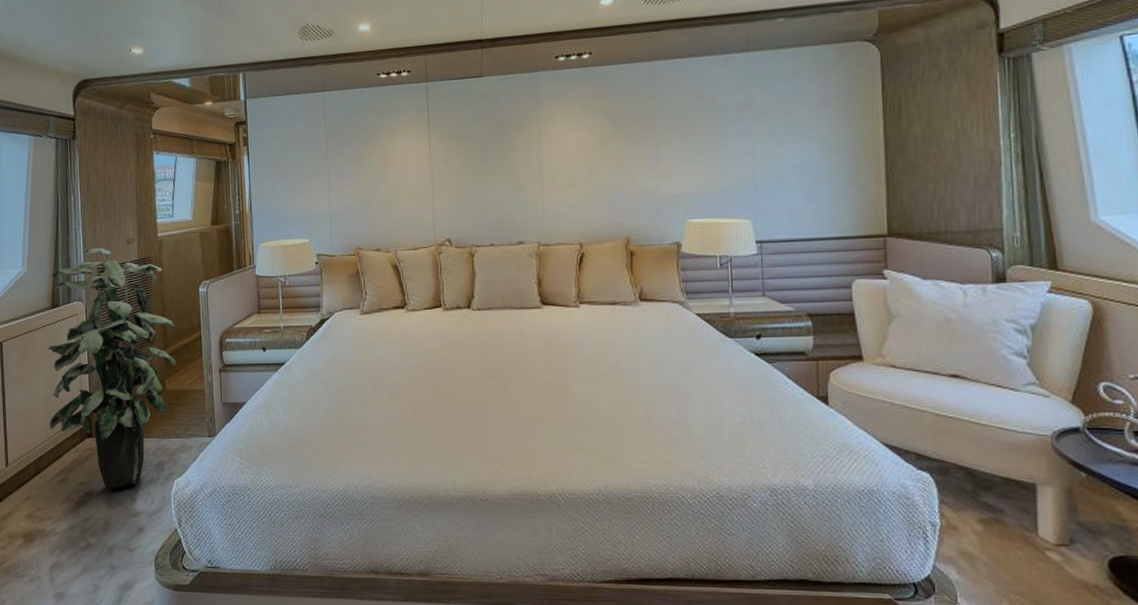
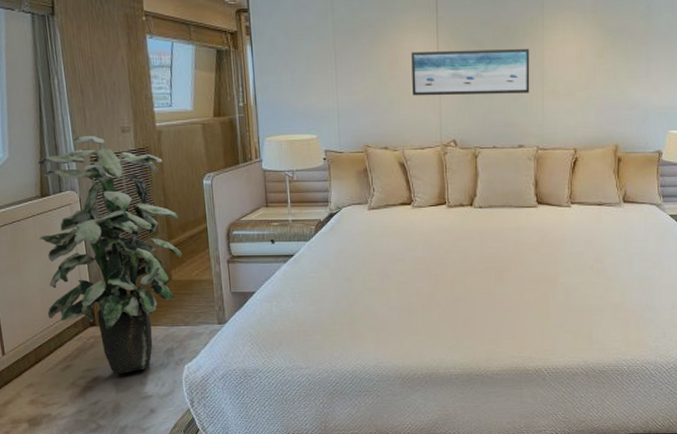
wall art: none [403,141,528,196] -> present [411,48,530,96]

